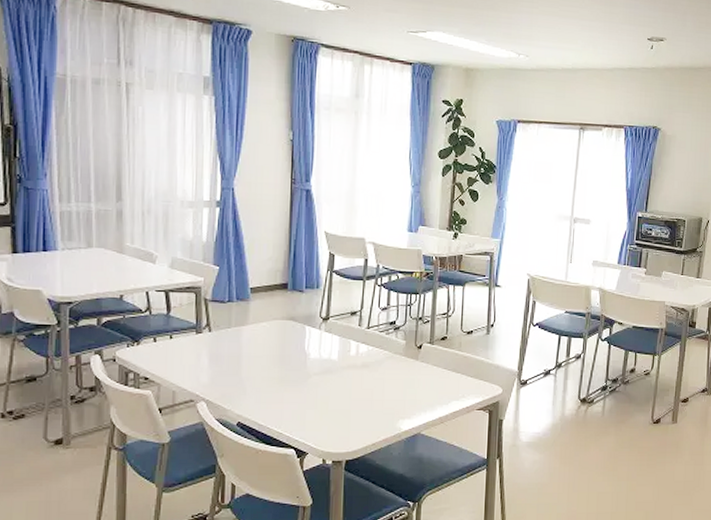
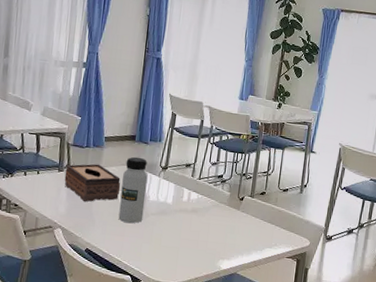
tissue box: none [204,321,274,366] -> present [64,164,121,202]
water bottle: none [274,308,306,388] -> present [118,156,148,224]

